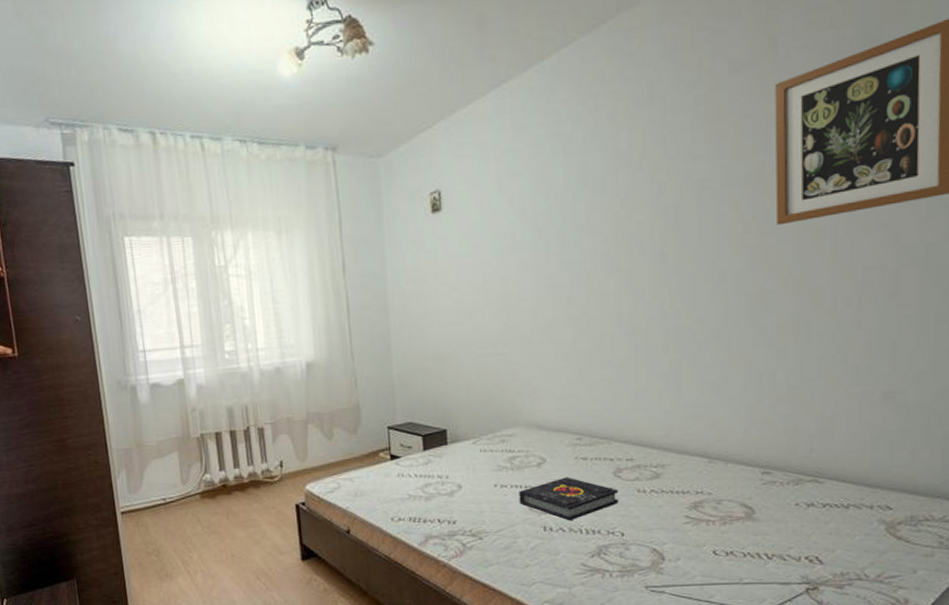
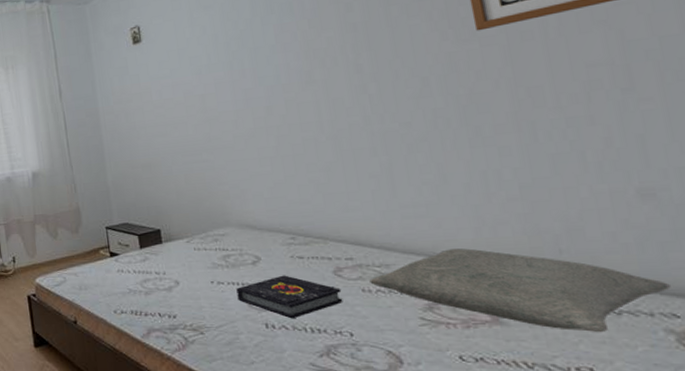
pillow: none [645,448,890,524] -> present [369,248,671,332]

